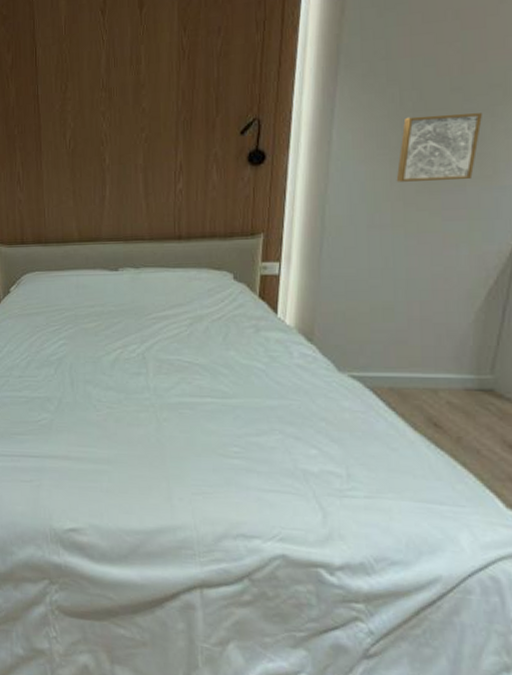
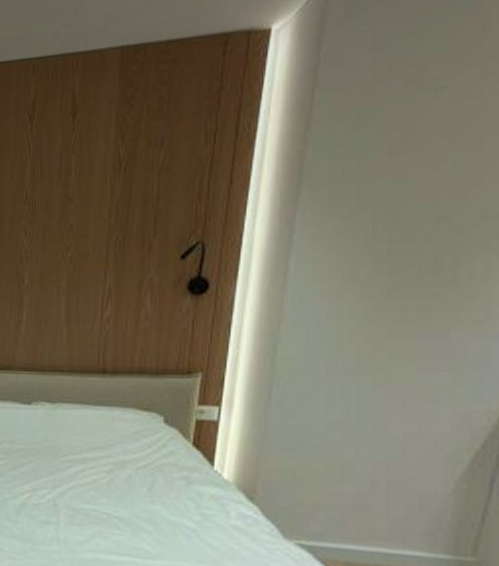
wall art: present [396,113,482,182] -> none [364,246,473,324]

